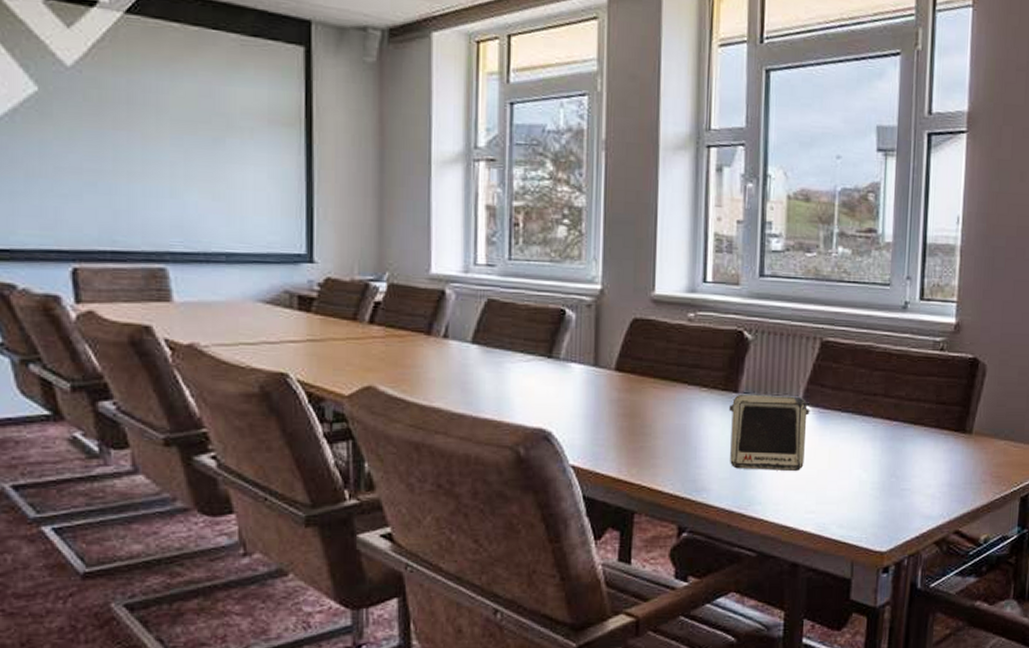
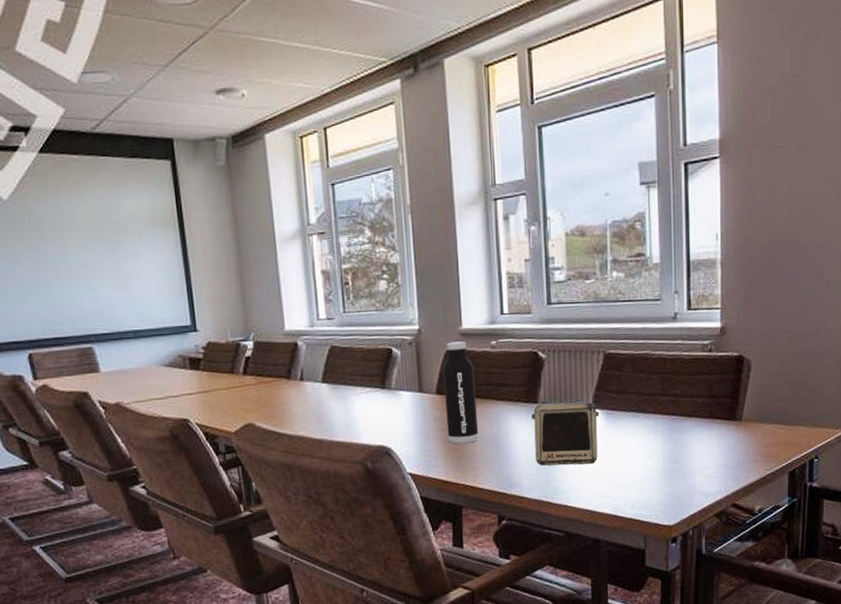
water bottle: none [624,309,665,434] -> present [442,341,479,444]

